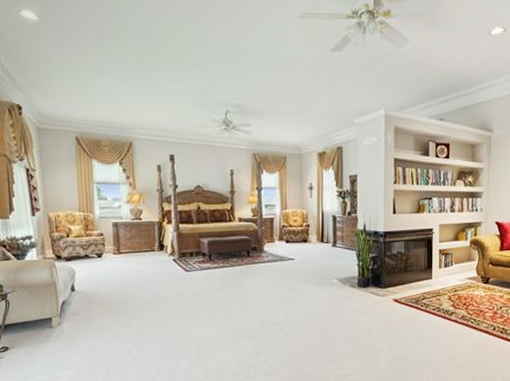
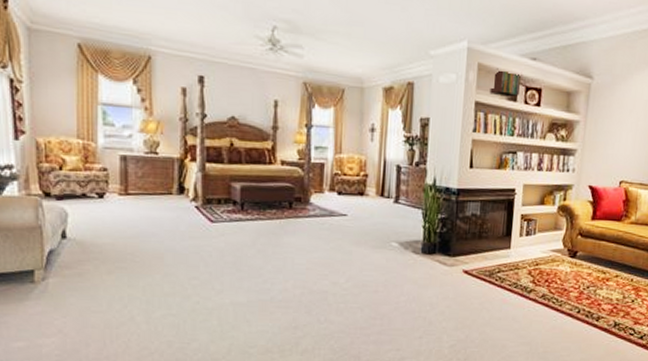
books: none [406,130,432,153] -> present [489,68,522,97]

